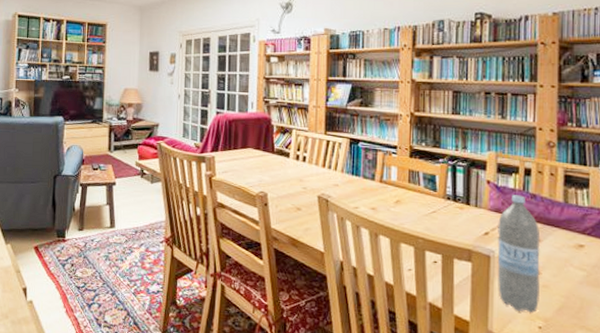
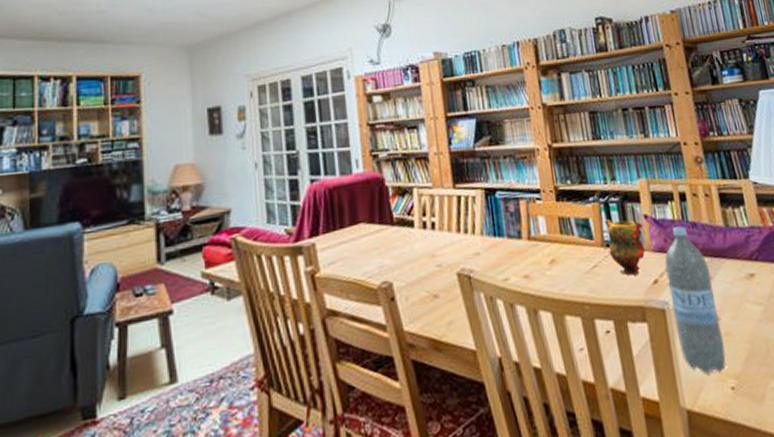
teapot: none [449,178,484,225] -> present [604,219,646,276]

